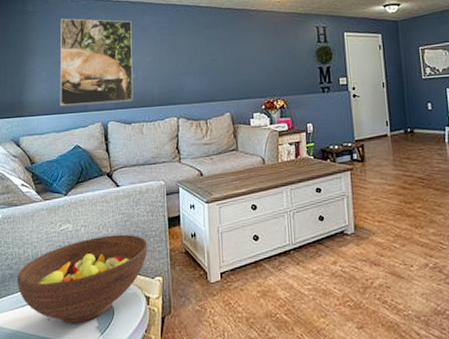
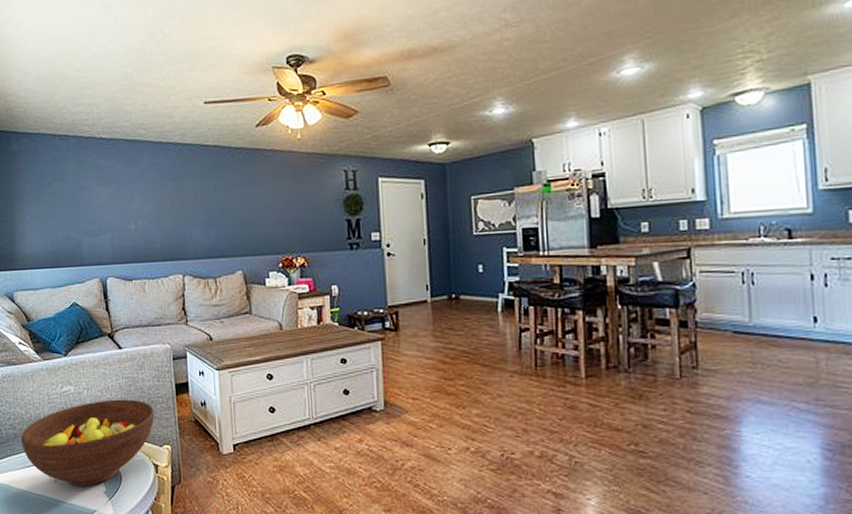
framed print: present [60,18,133,106] -> none [49,159,133,259]

